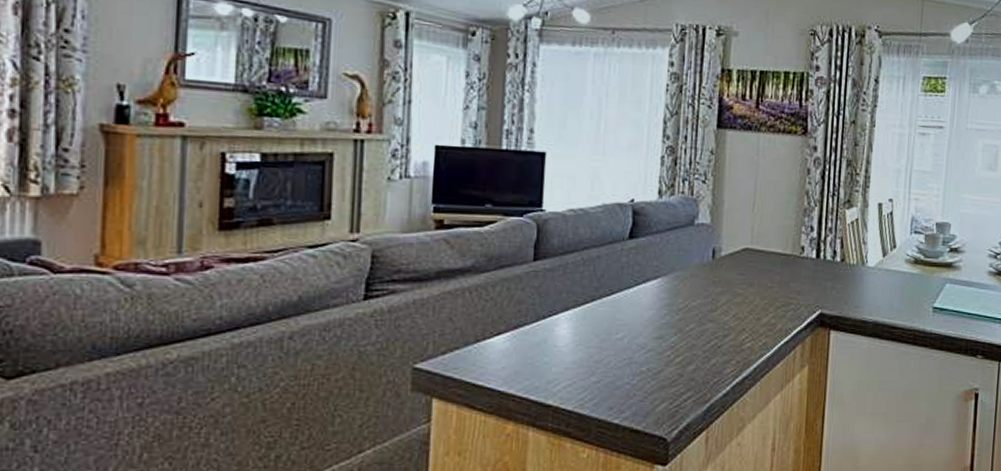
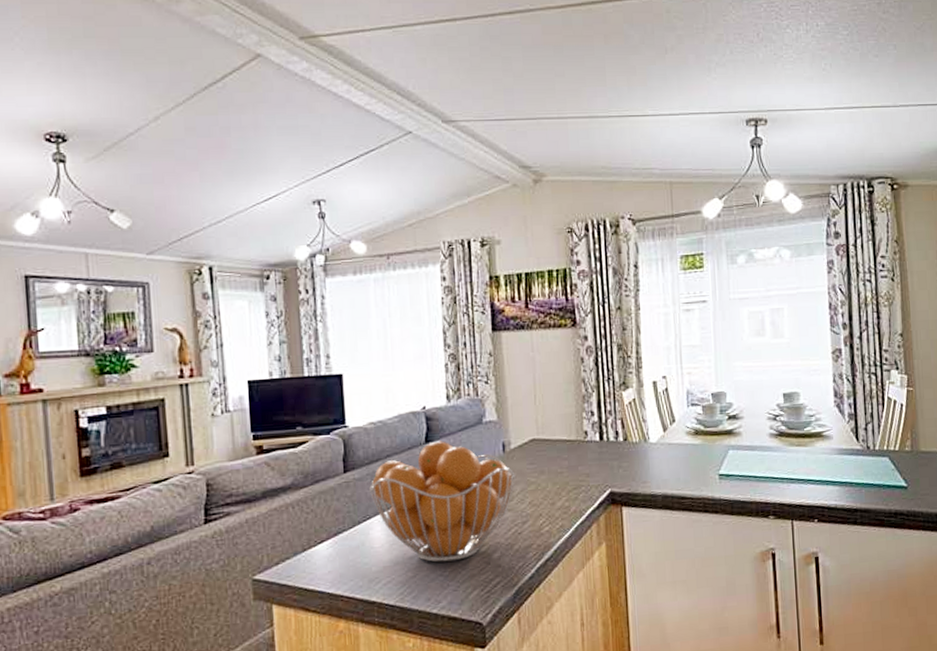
fruit basket: none [560,238,722,369] -> present [369,441,516,563]

